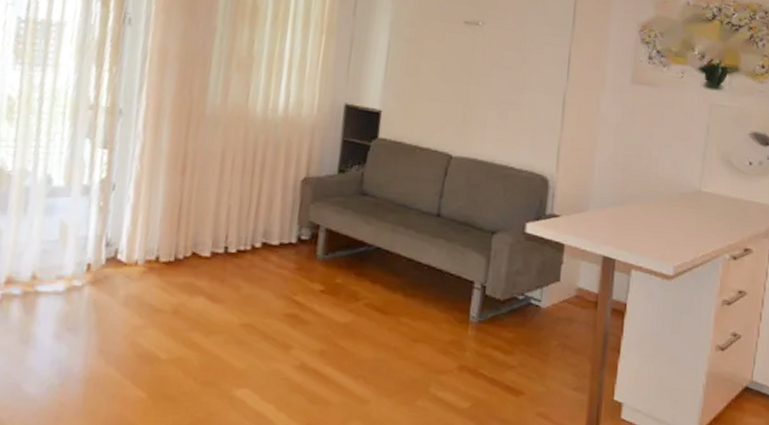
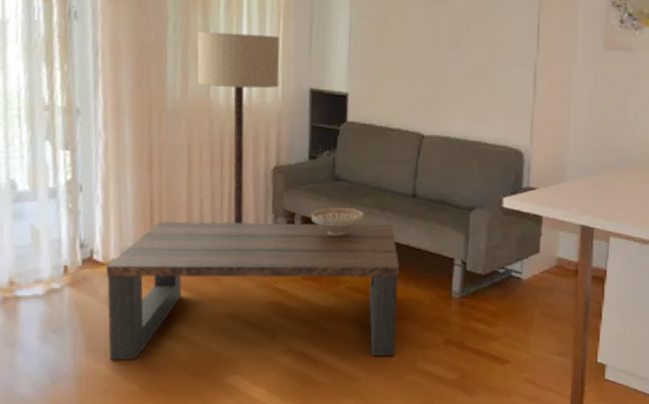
coffee table: none [120,225,419,379] -> present [106,221,399,360]
floor lamp: none [237,44,321,233] -> present [197,31,280,224]
decorative bowl: none [335,222,387,252] -> present [311,207,364,236]

